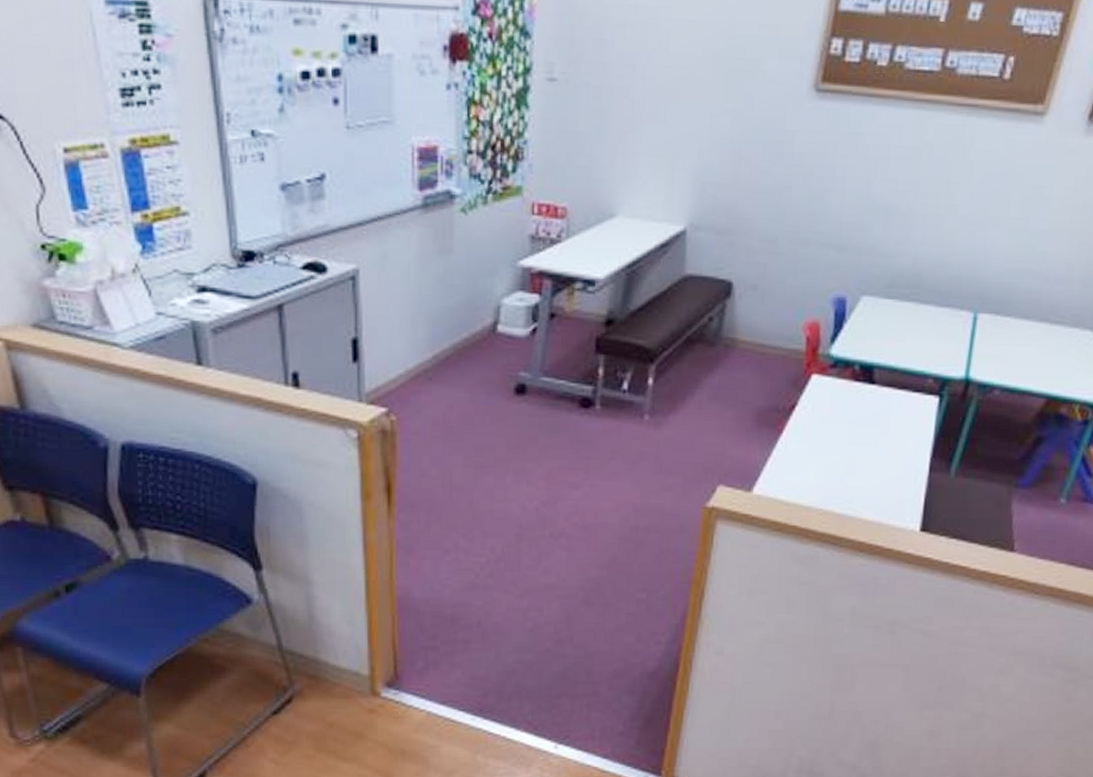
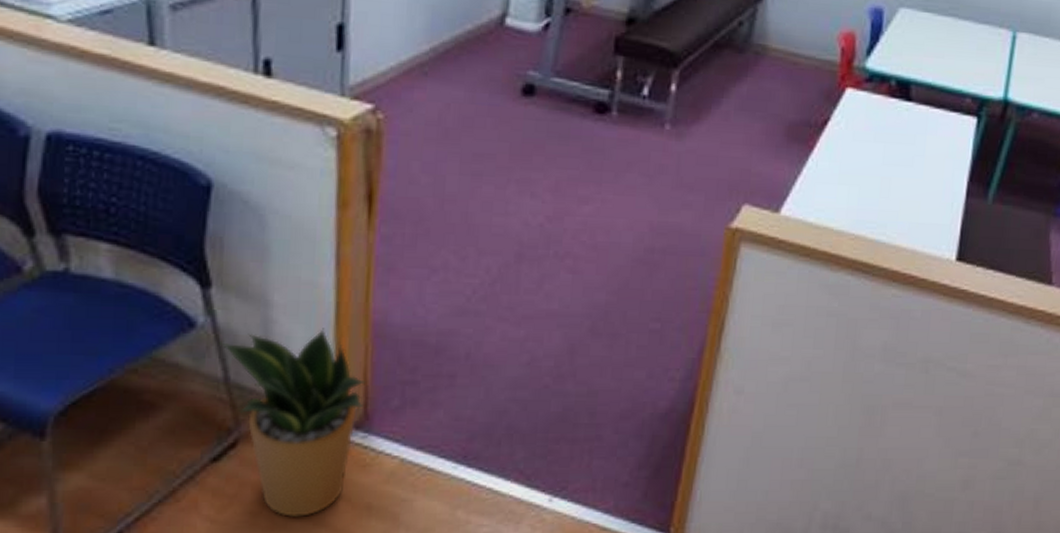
potted plant: none [272,602,395,760] -> present [219,328,367,517]

